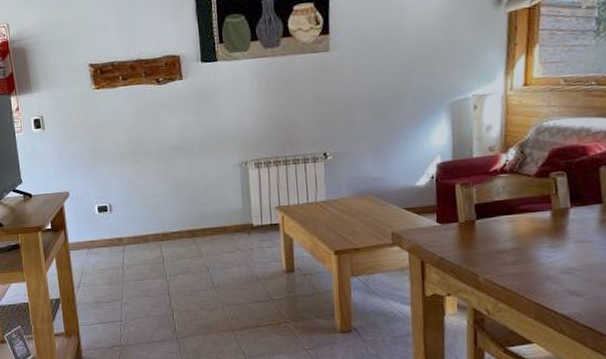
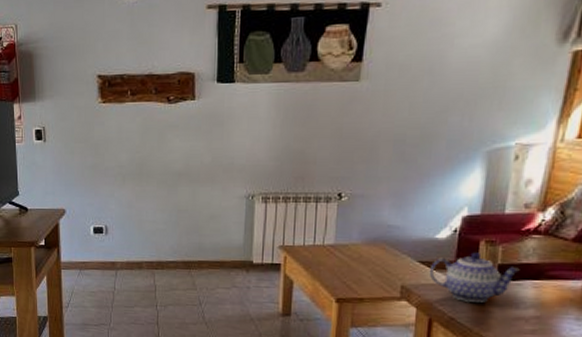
teapot: none [414,195,494,241] -> present [429,252,520,302]

